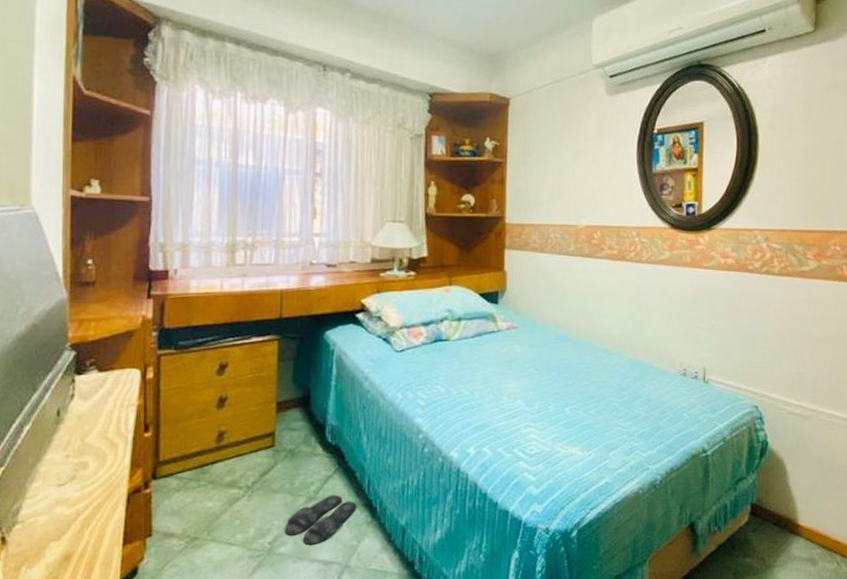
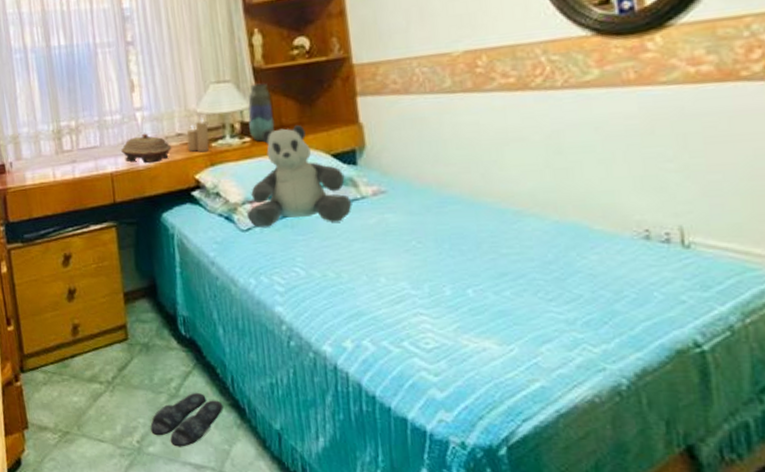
decorative box: none [295,257,344,285] -> present [121,133,172,164]
candle: none [357,250,380,280] -> present [186,118,210,153]
teddy bear: none [402,267,490,350] -> present [246,125,352,228]
vase: none [415,227,438,277] -> present [248,83,276,142]

